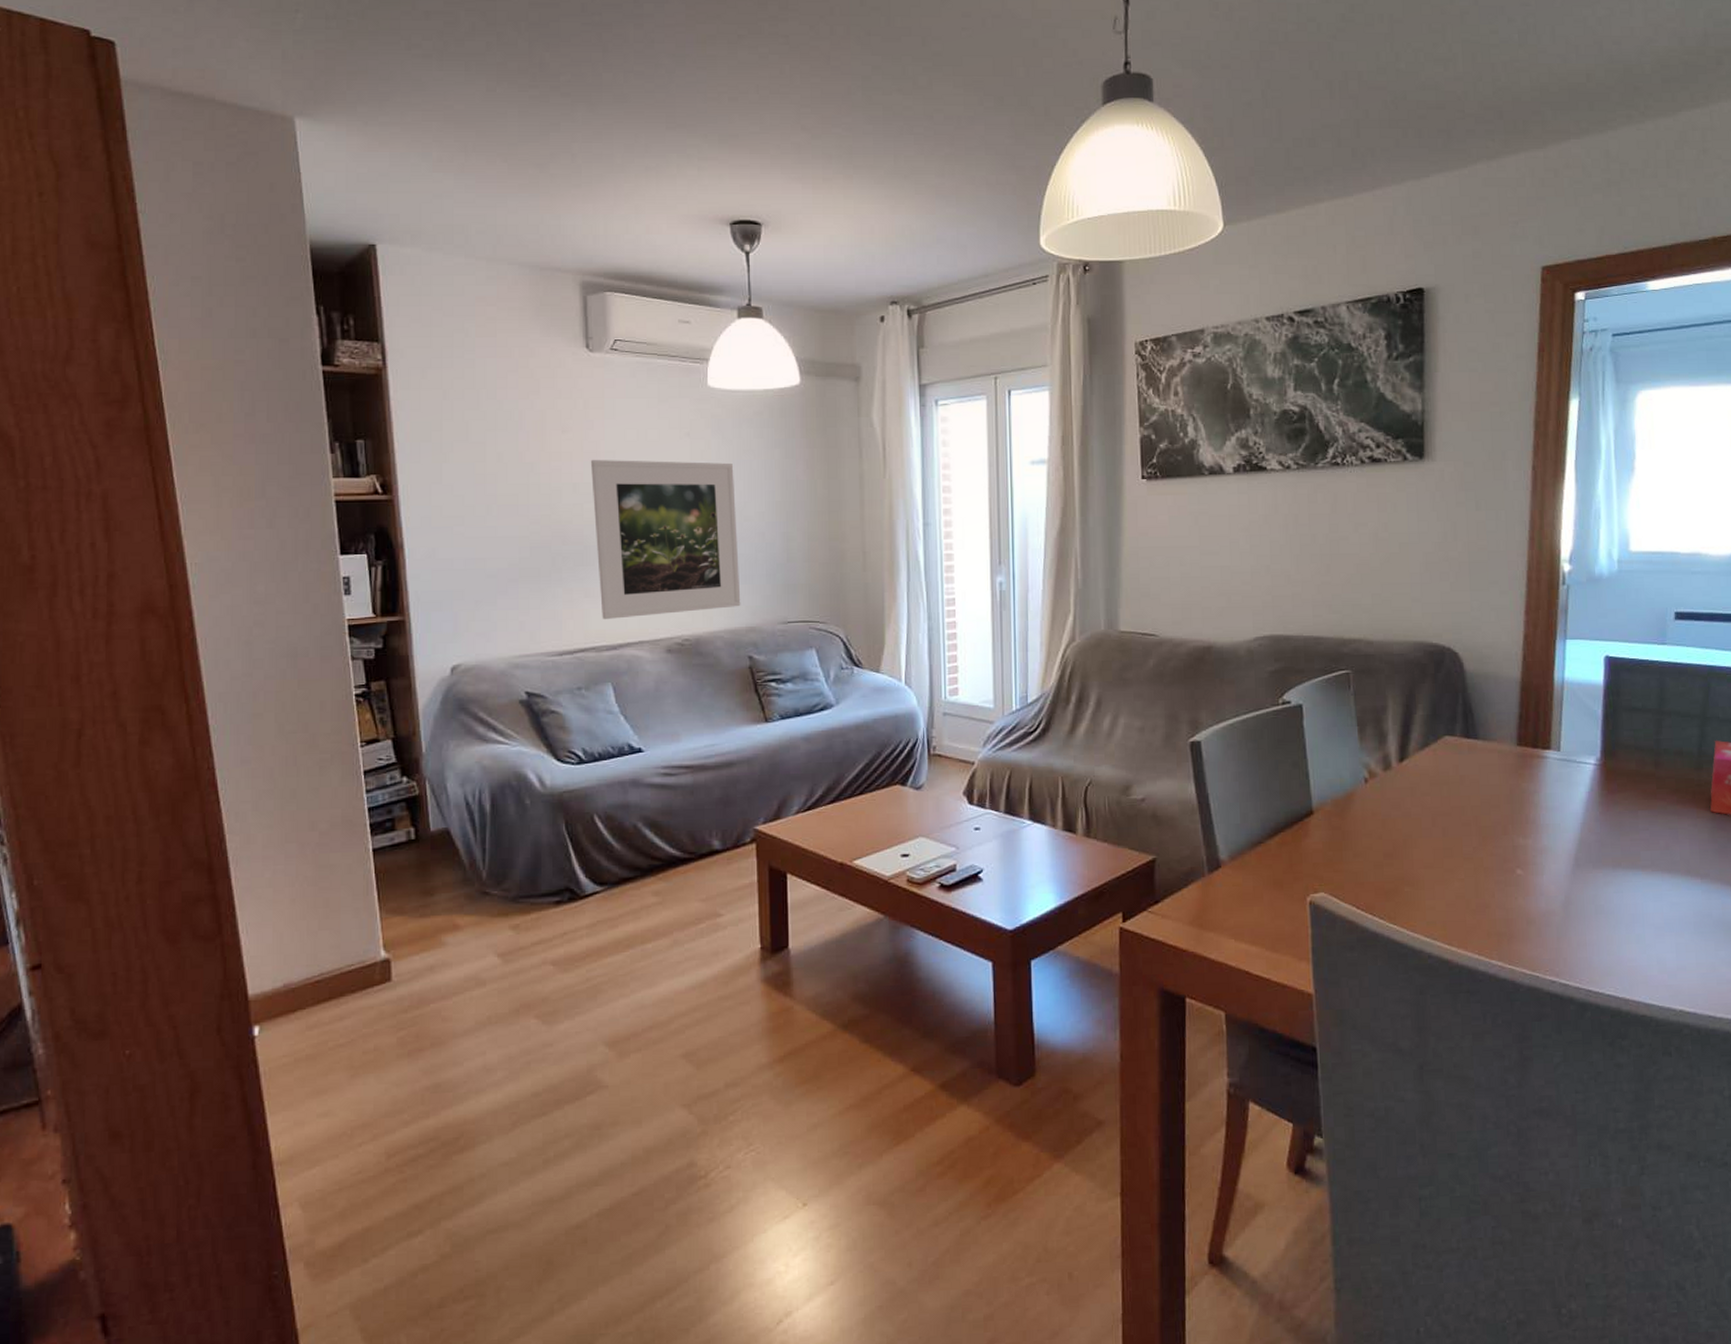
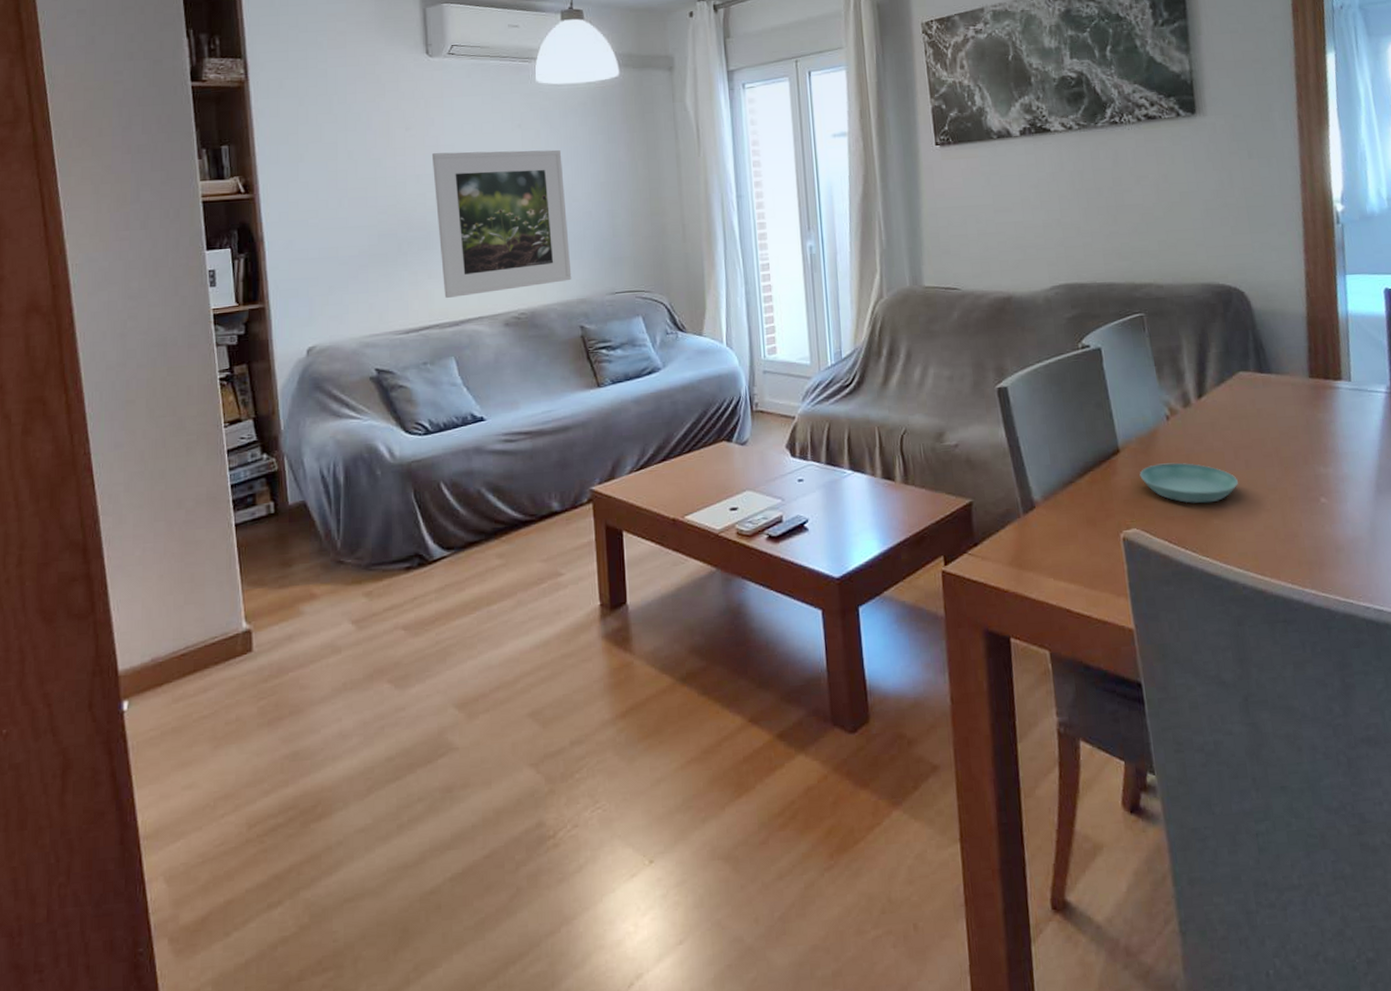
saucer: none [1332,827,1434,870] -> present [1139,462,1239,504]

